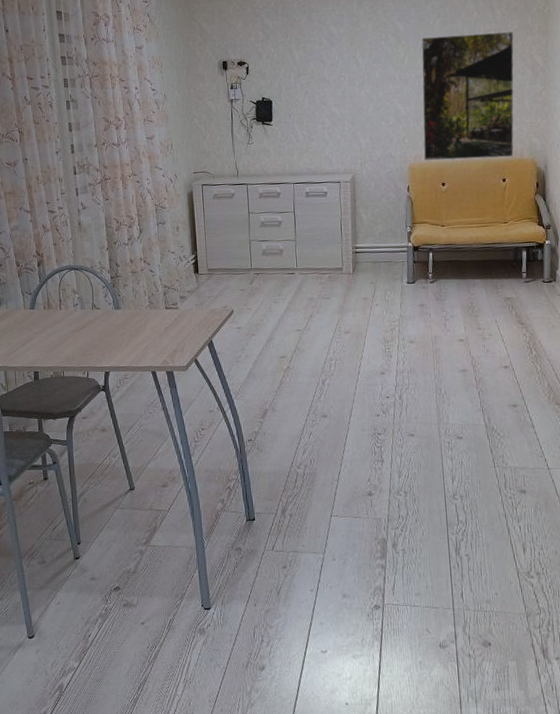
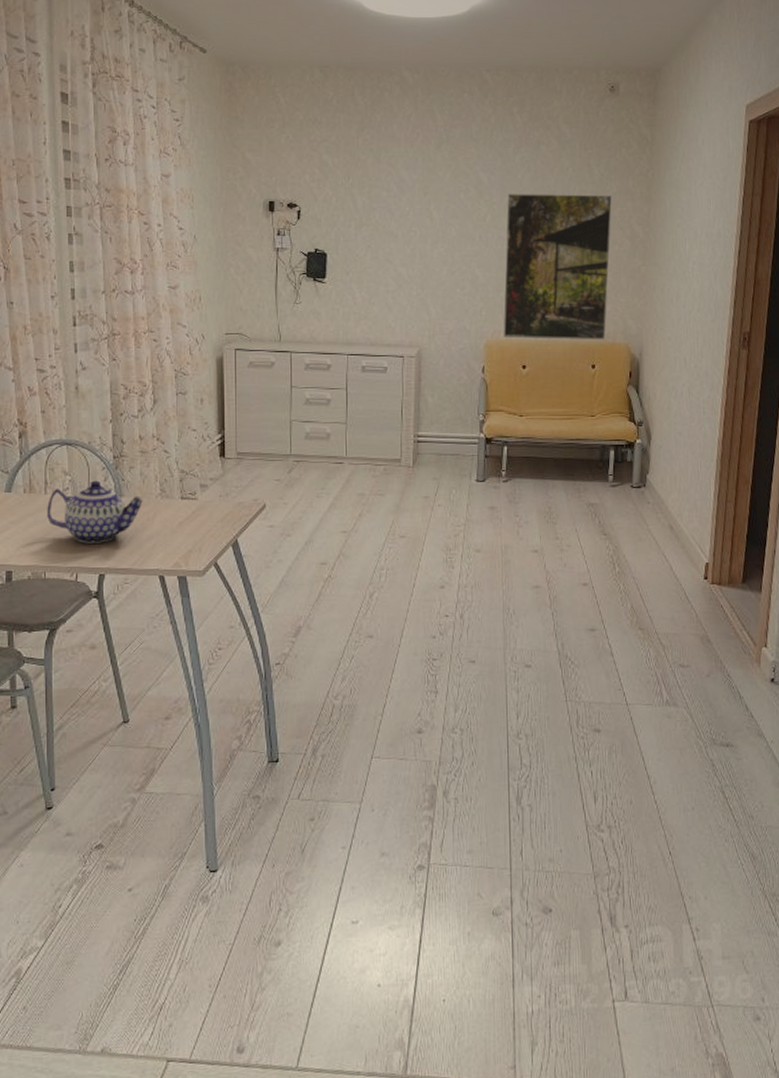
teapot: none [62,297,136,348] -> present [47,480,143,543]

